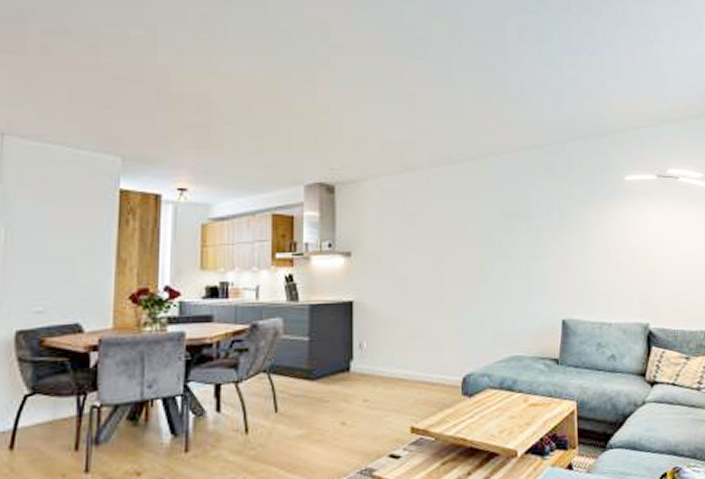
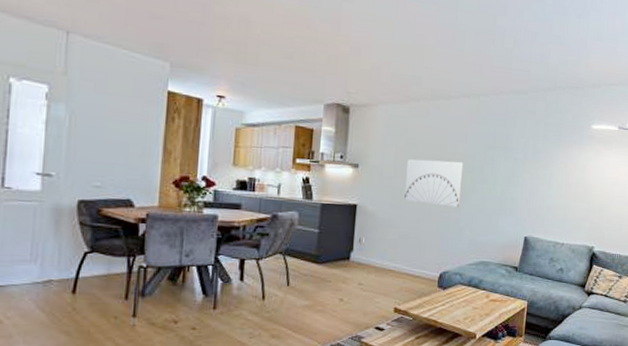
wall art: none [409,236,478,293] -> present [404,159,464,208]

